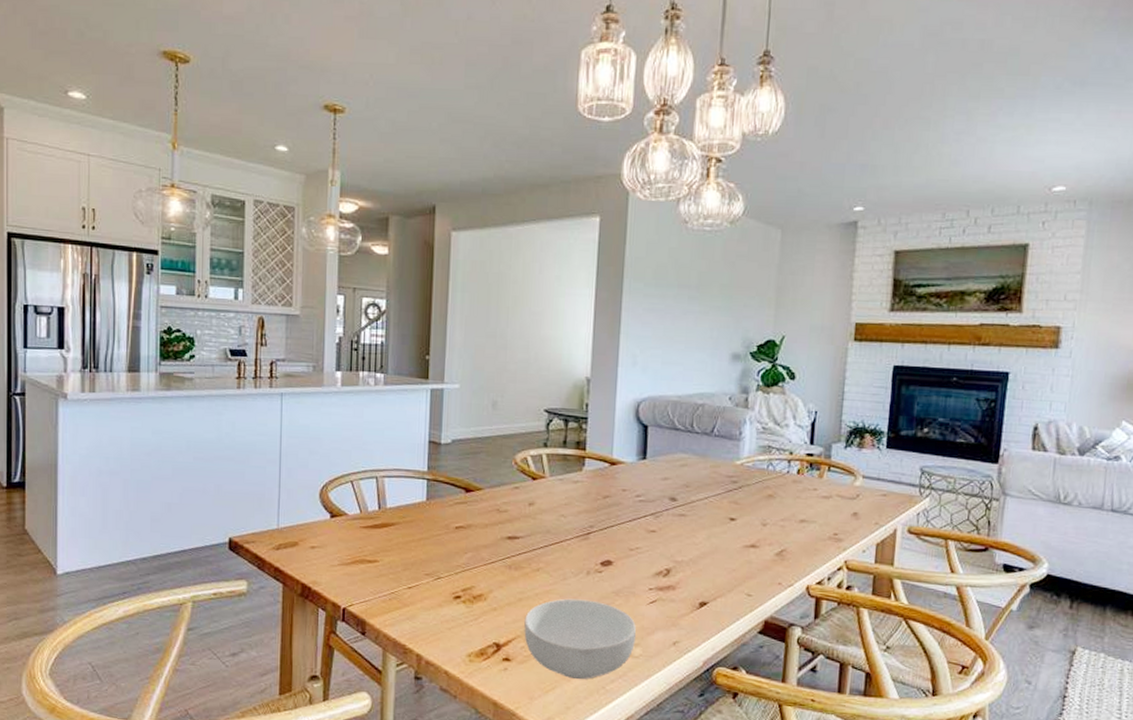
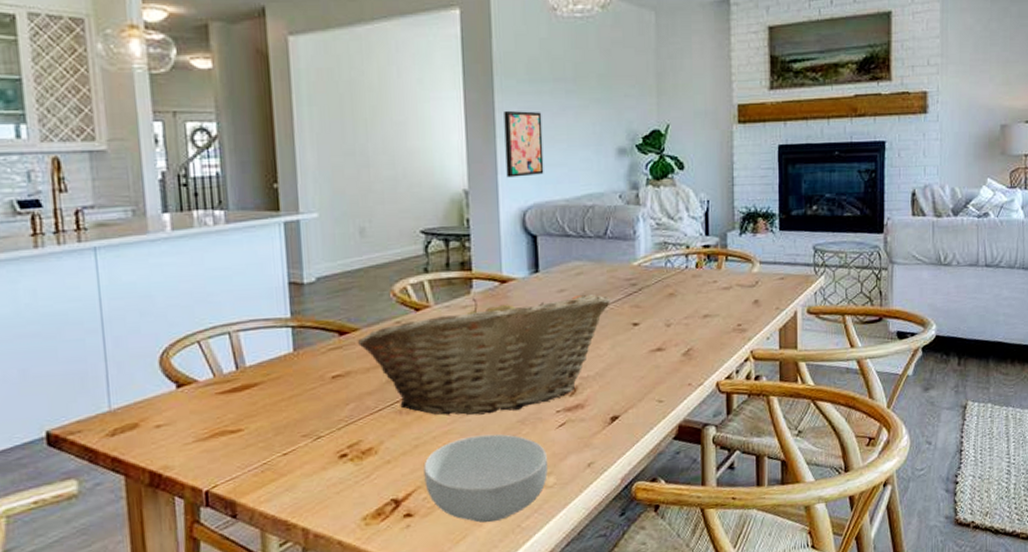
fruit basket: none [480,474,711,582] -> present [357,295,610,415]
wall art: none [626,310,664,371] -> present [504,110,544,178]

